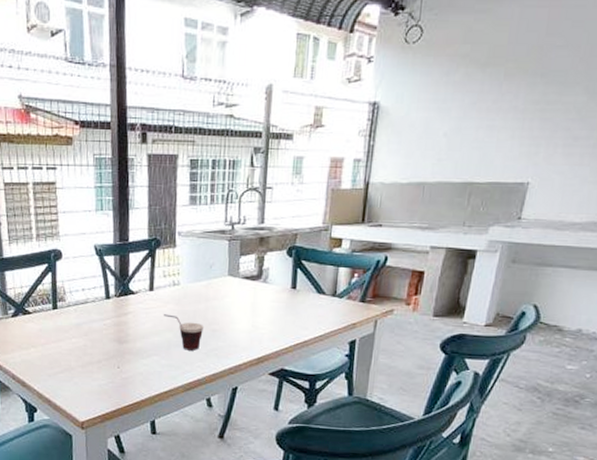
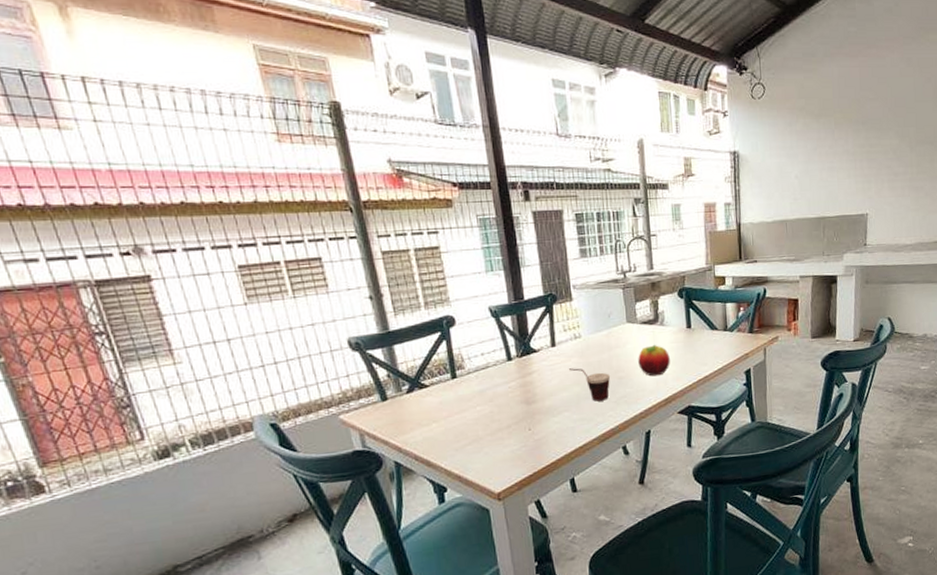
fruit: none [234,301,269,334] -> present [638,344,670,377]

